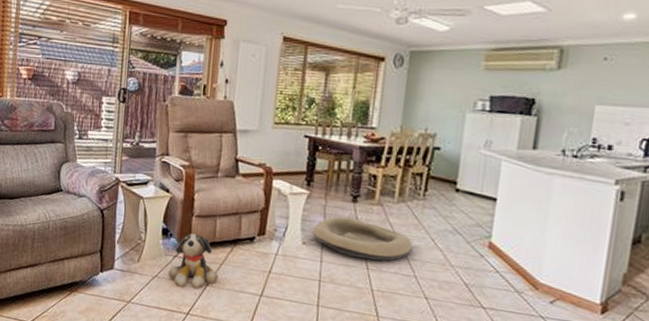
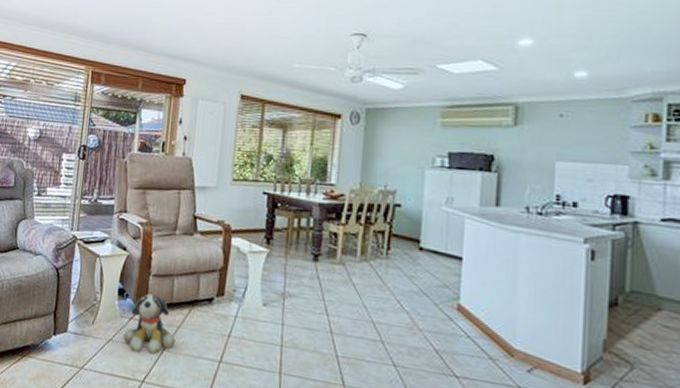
dog bed: present [311,216,413,261] -> none [272,276,377,324]

